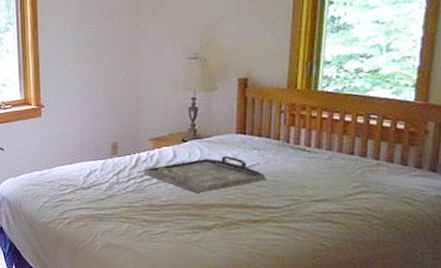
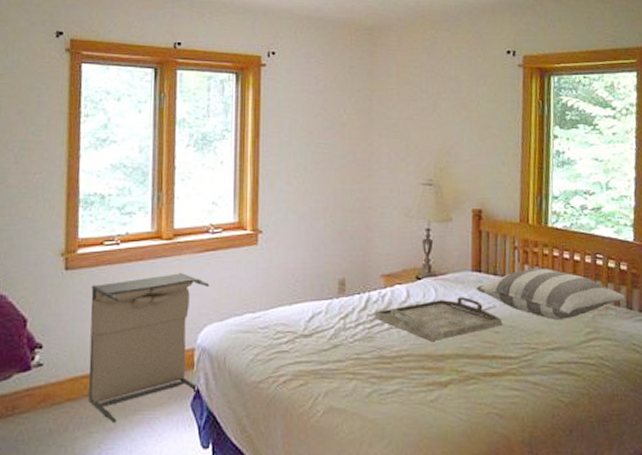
pillow: none [240,128,399,175] -> present [476,267,625,320]

